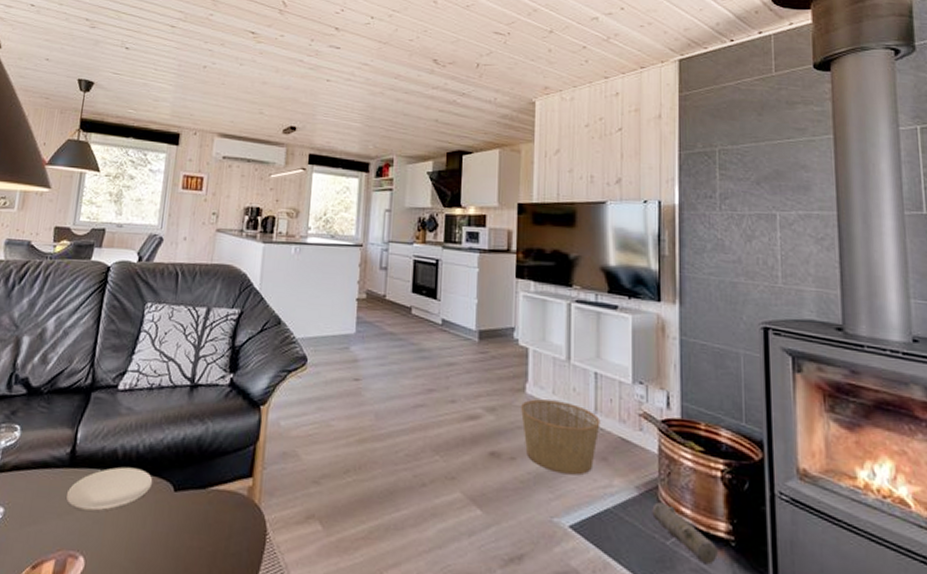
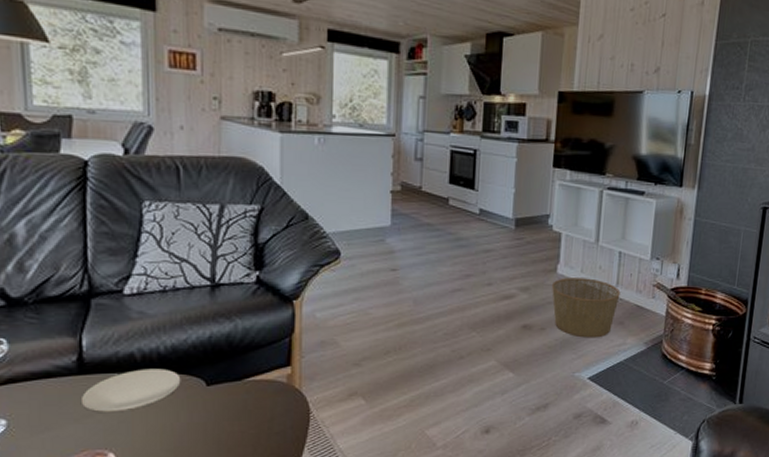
decorative log: present [652,502,718,565] -> none [655,353,702,395]

